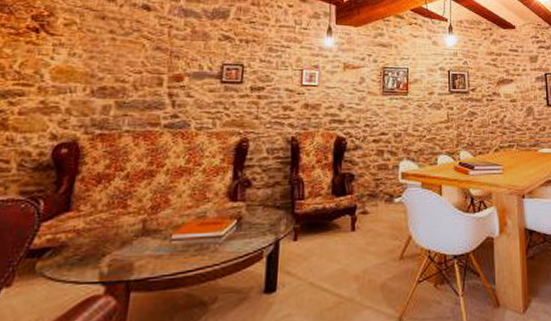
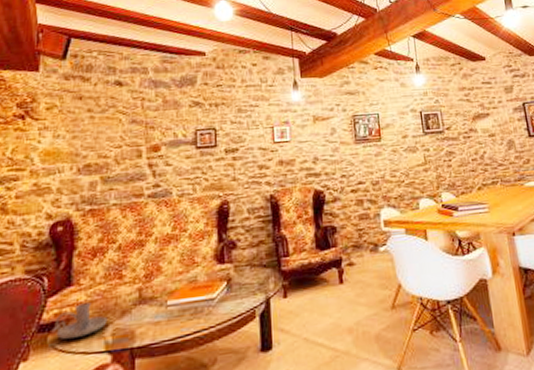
candle holder: none [46,230,106,266] -> present [54,302,108,339]

